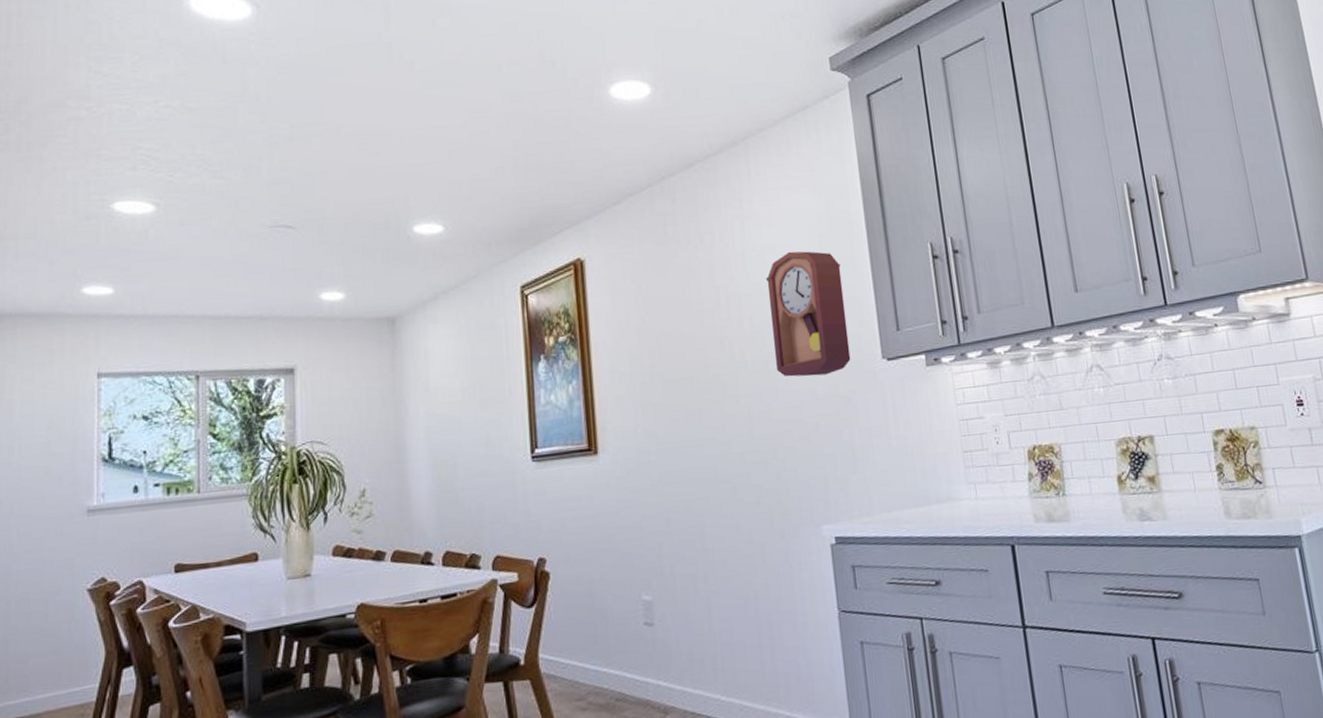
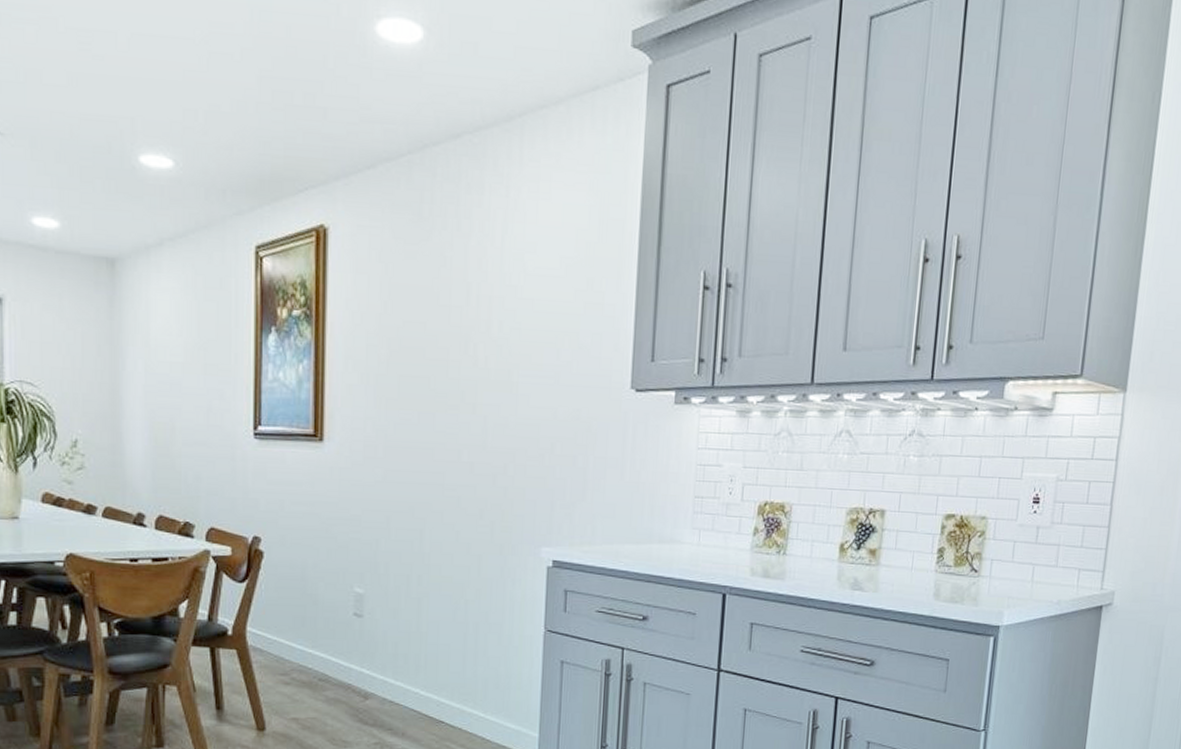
pendulum clock: present [765,251,851,377] -> none [519,255,604,397]

